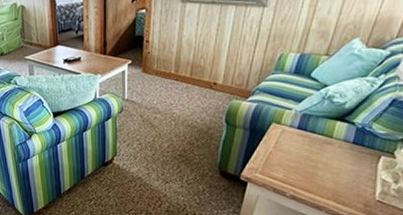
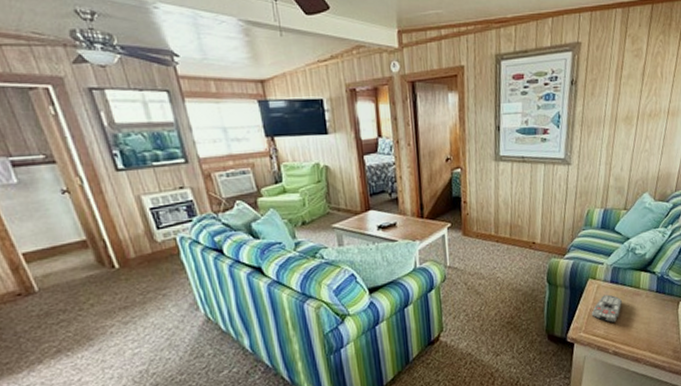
remote control: none [270,140,308,168] -> present [591,294,622,323]

